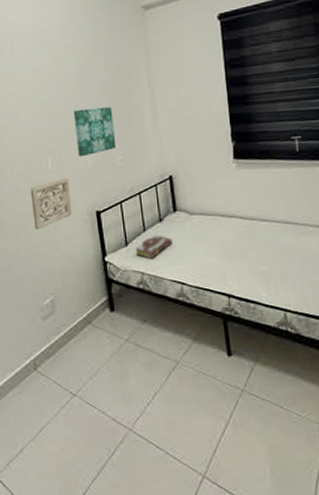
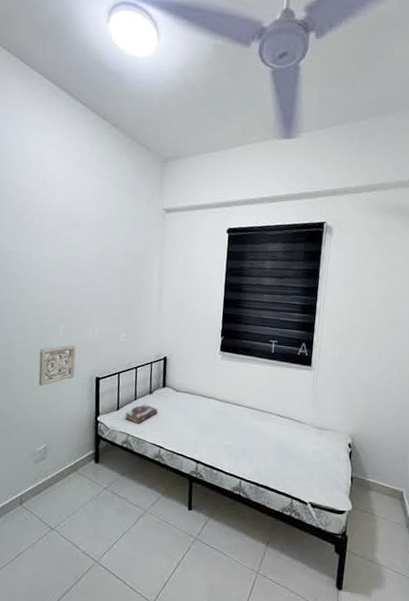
wall art: present [73,107,117,157] -> none [87,287,124,329]

